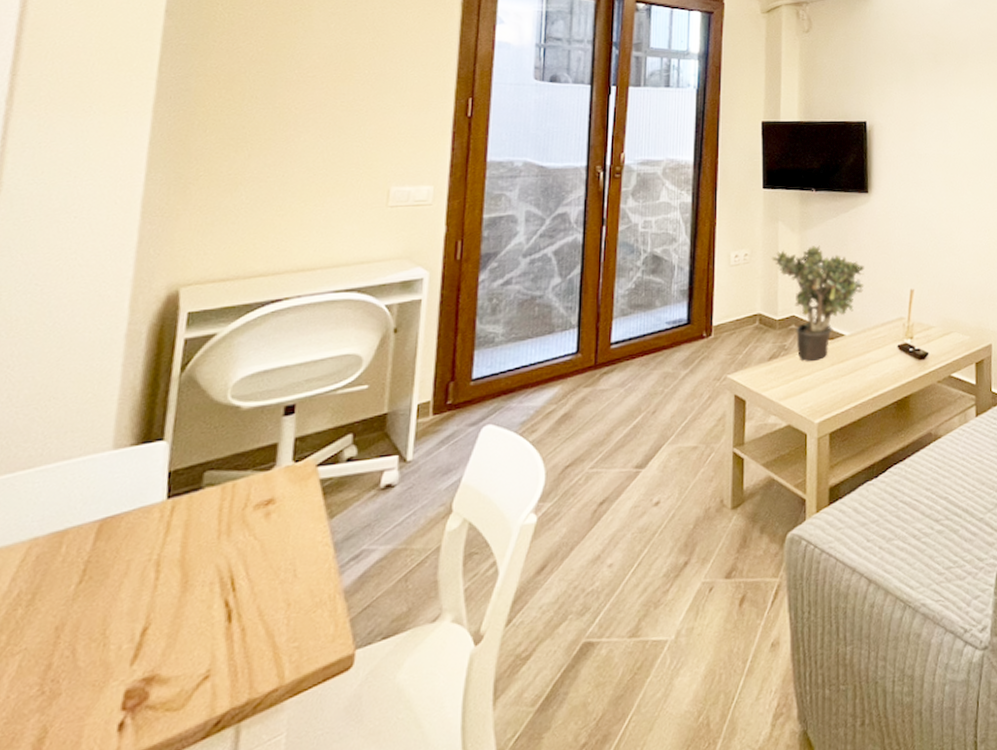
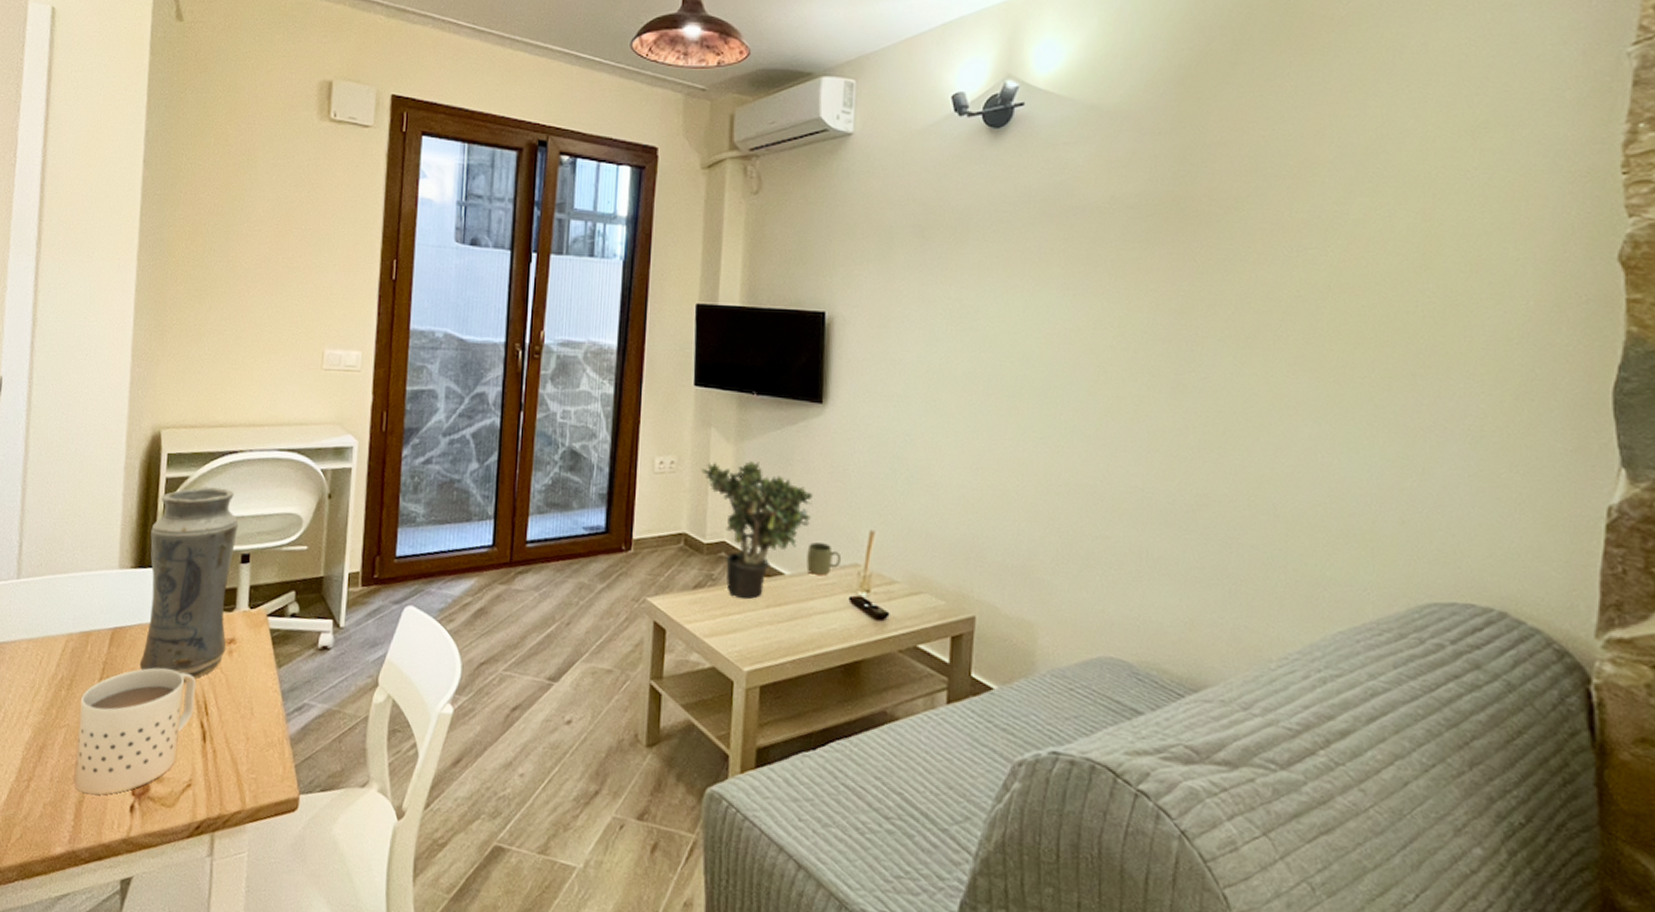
mug: none [31,549,220,727] -> present [73,667,197,795]
vase: none [138,340,281,560] -> present [139,486,239,680]
mug: none [862,305,890,332] -> present [806,542,842,576]

